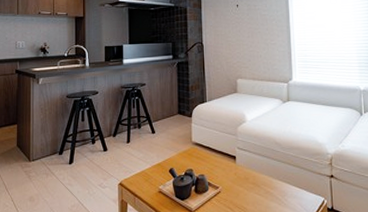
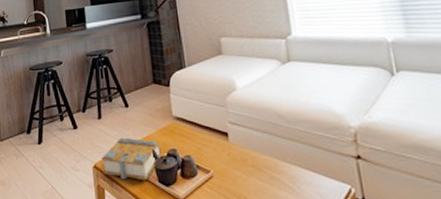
book: none [127,159,180,196] -> present [101,137,161,181]

